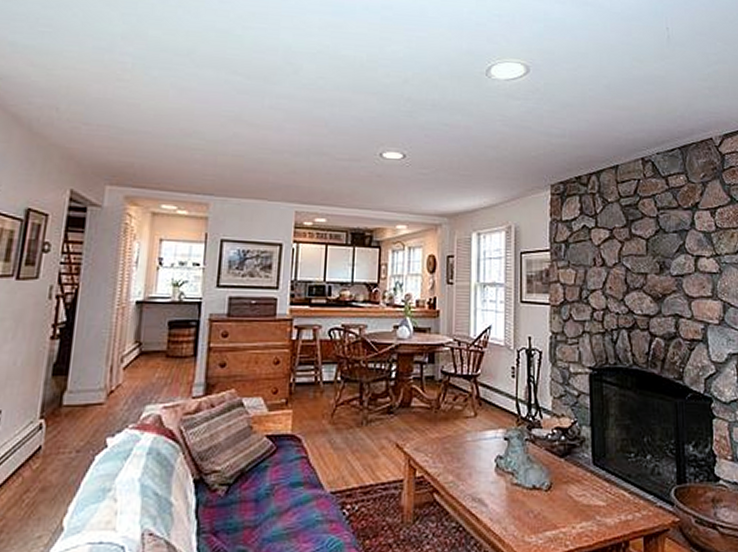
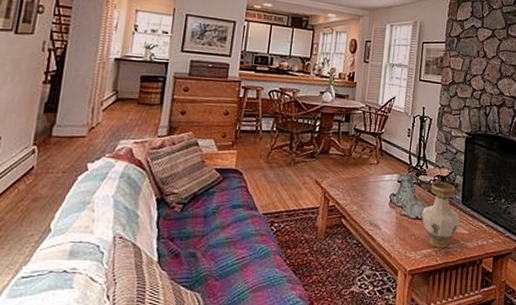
vase: none [541,435,594,528] -> present [422,181,461,248]

